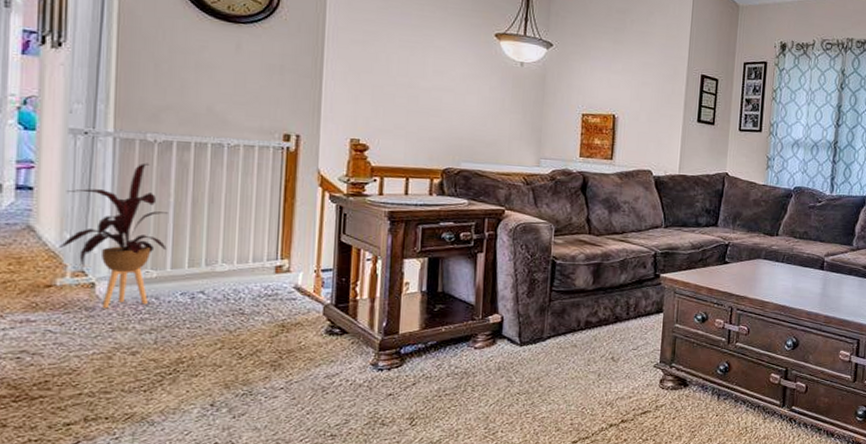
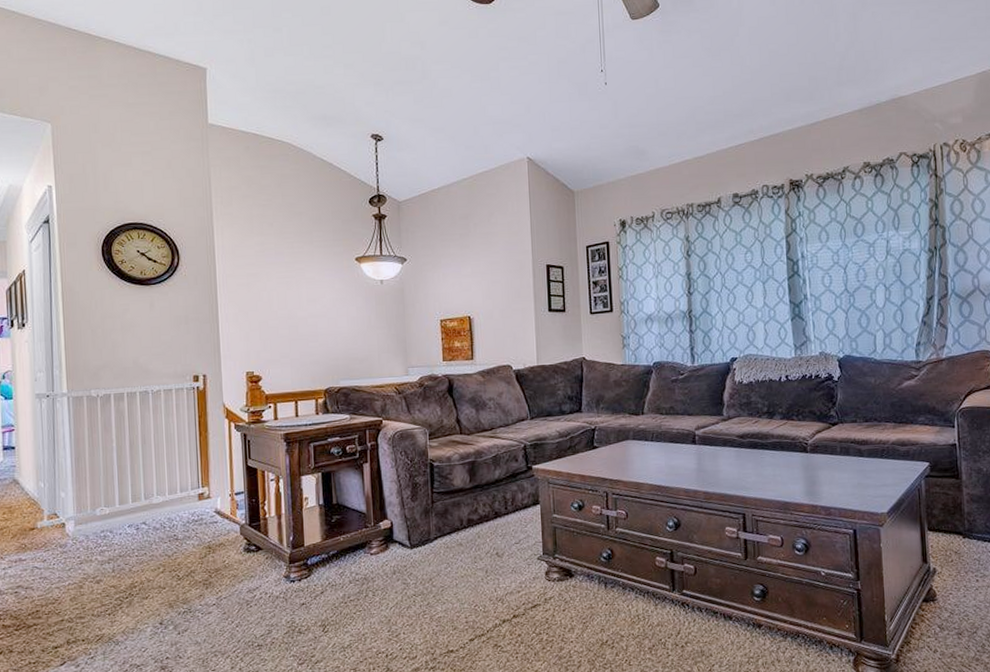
house plant: present [59,163,168,309] -> none [37,415,114,545]

